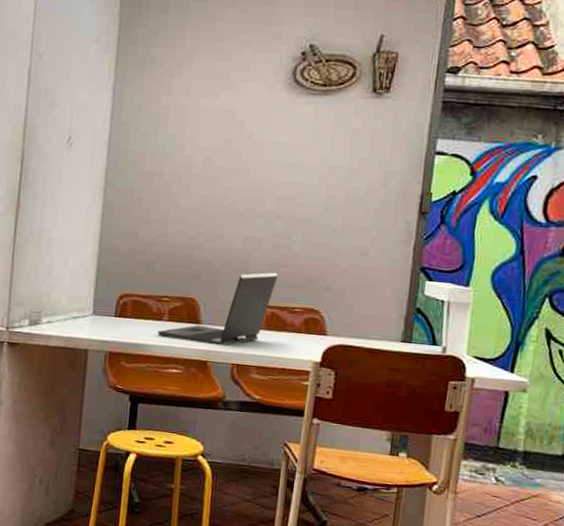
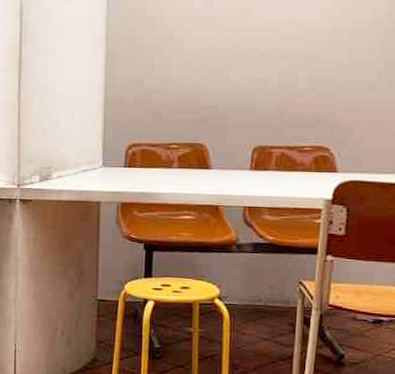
laptop: present [157,272,278,346] -> none [167,112,286,189]

